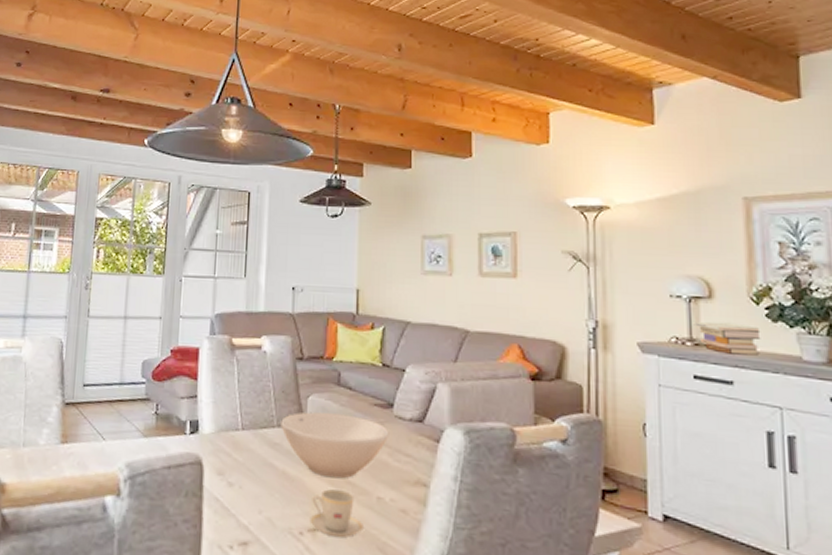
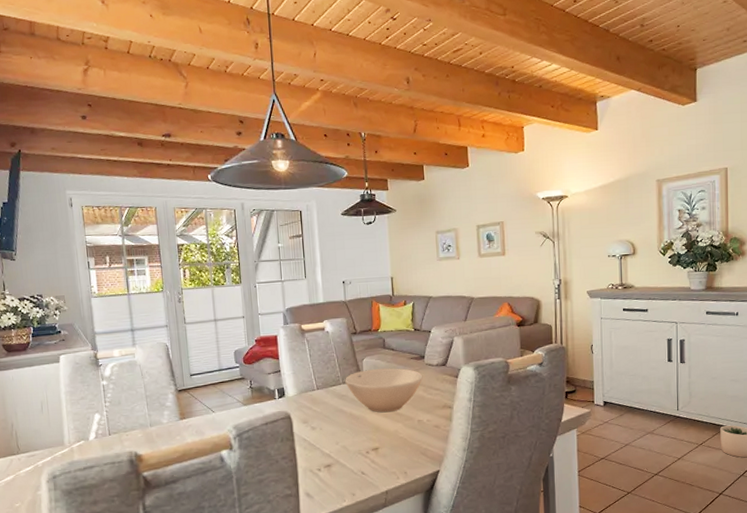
teacup: present [309,488,363,538] -> none [372,419,410,451]
books: present [693,321,761,356] -> none [623,270,666,292]

